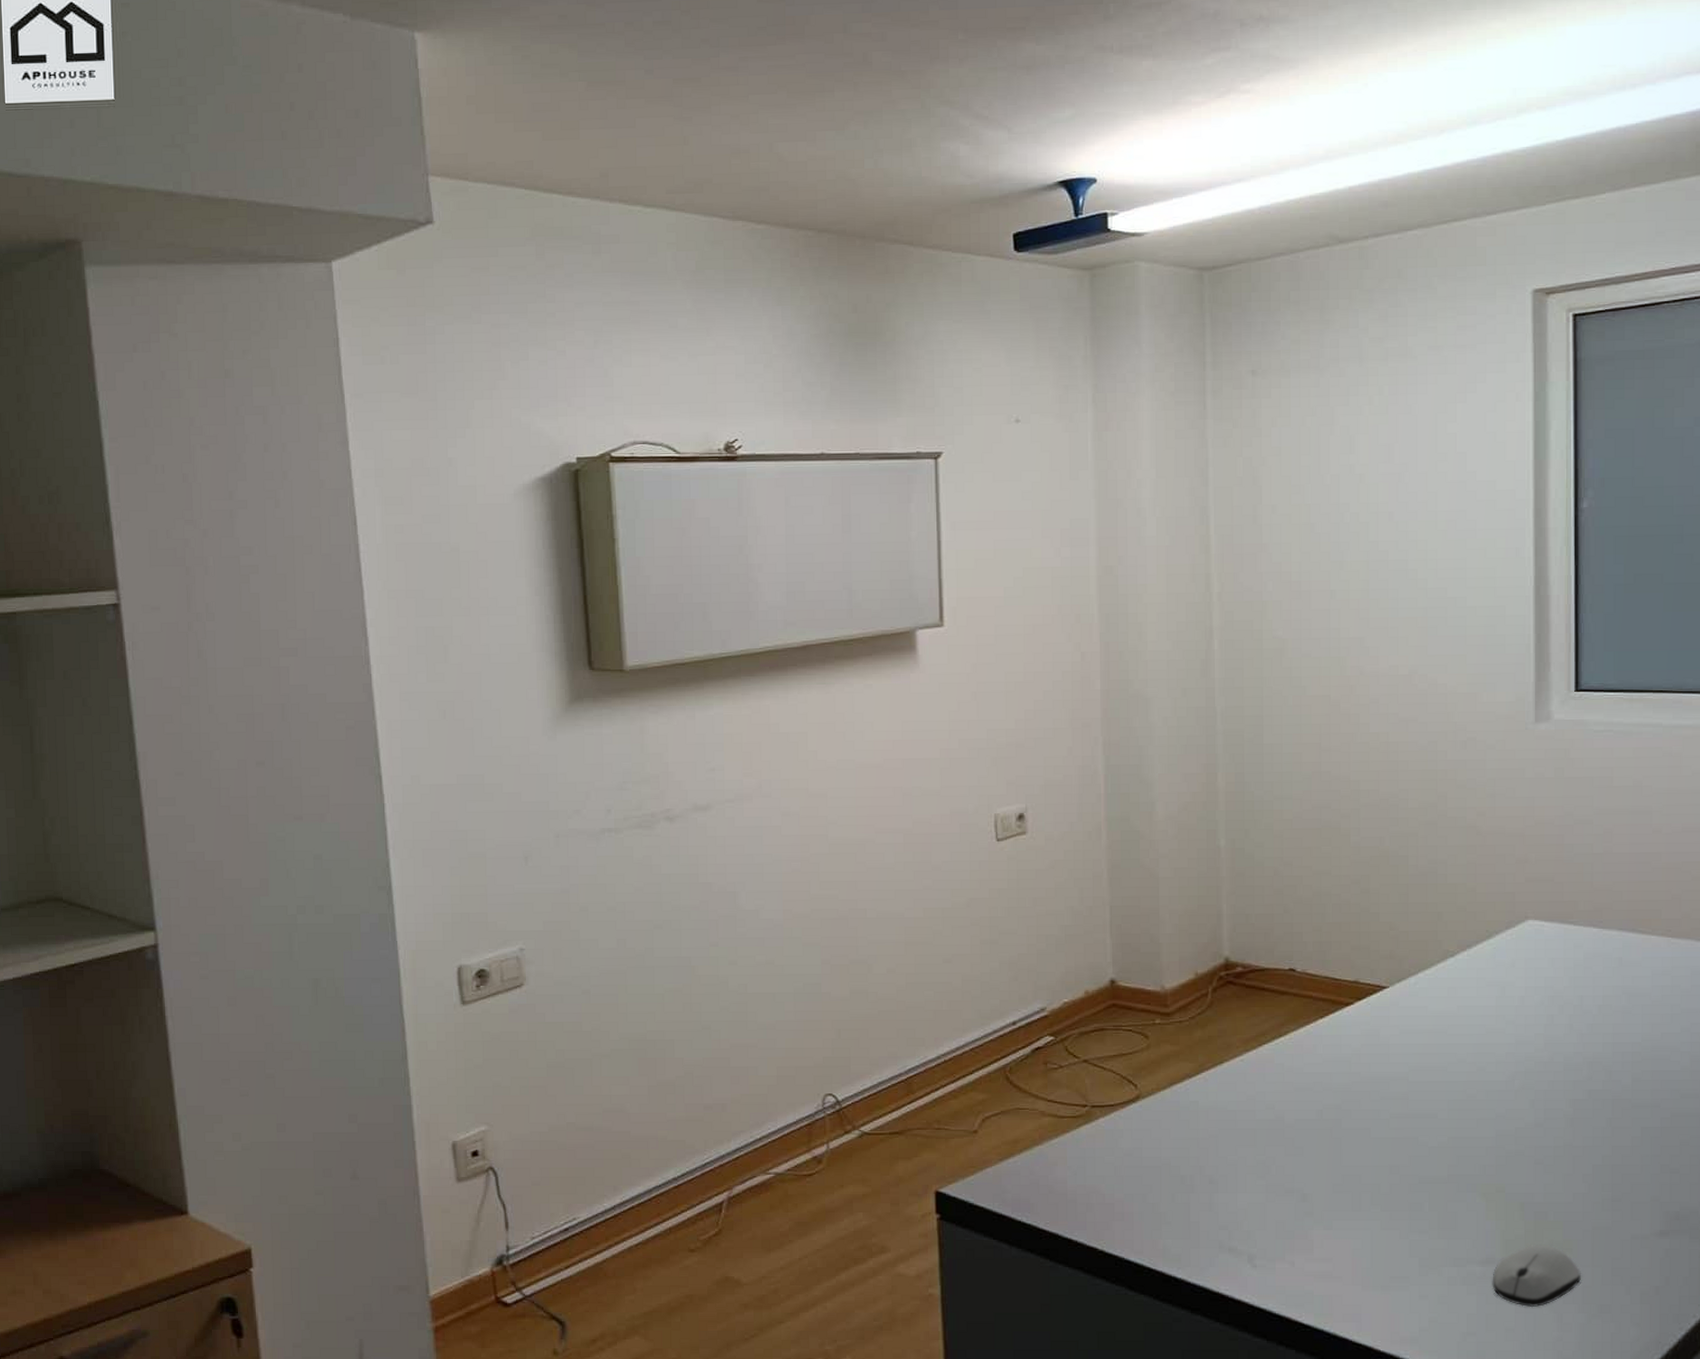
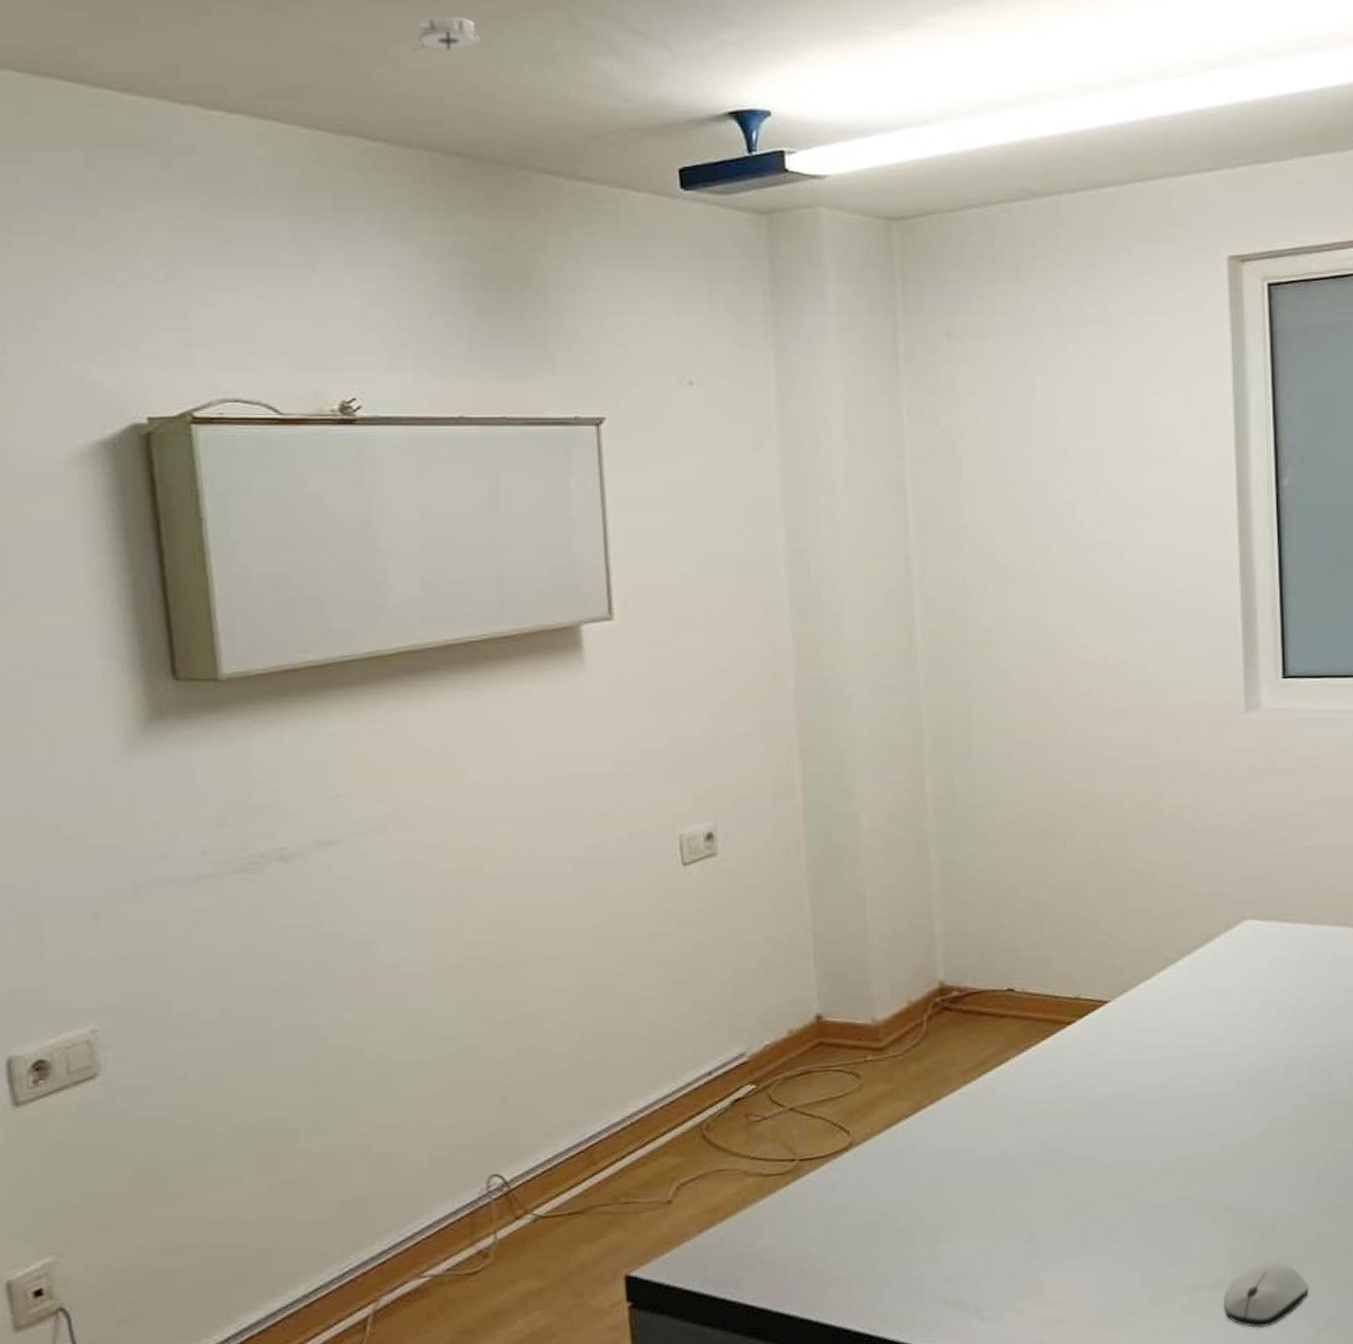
smoke detector: none [794,114,850,146] -> present [413,15,482,50]

